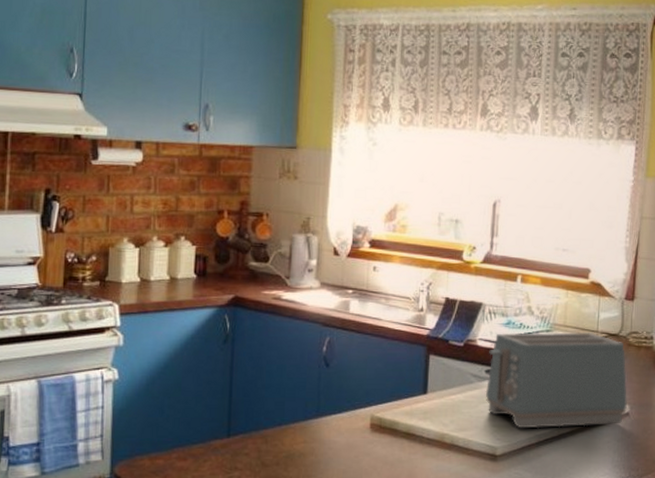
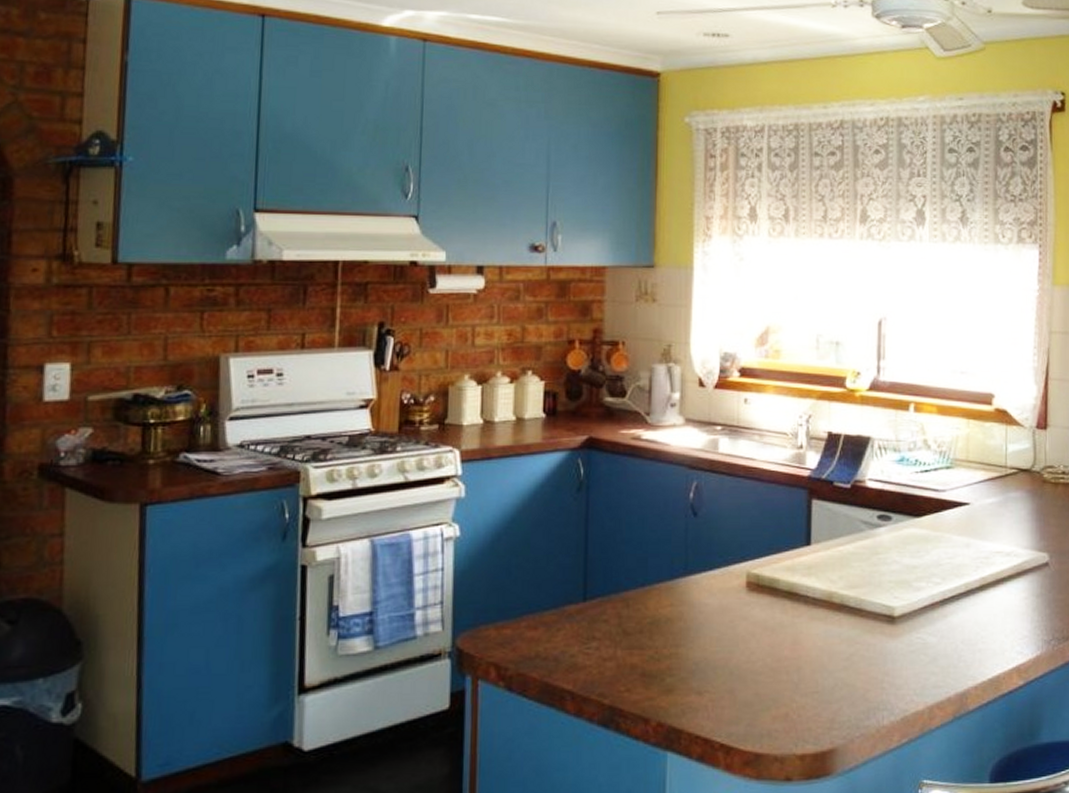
toaster: present [485,332,627,429] -> none [878,468,1045,584]

